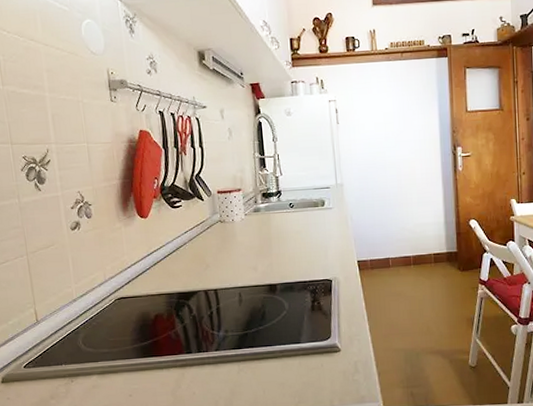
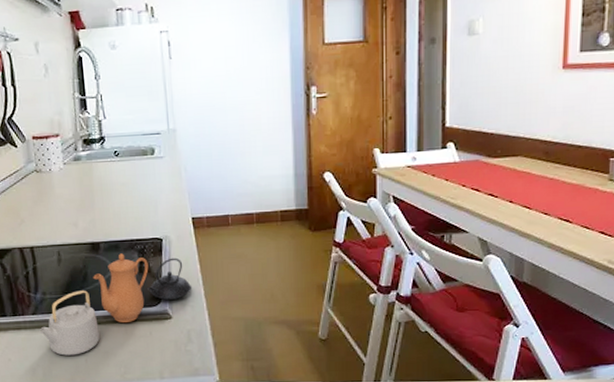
teapot: none [222,293,359,388] -> present [39,253,192,356]

